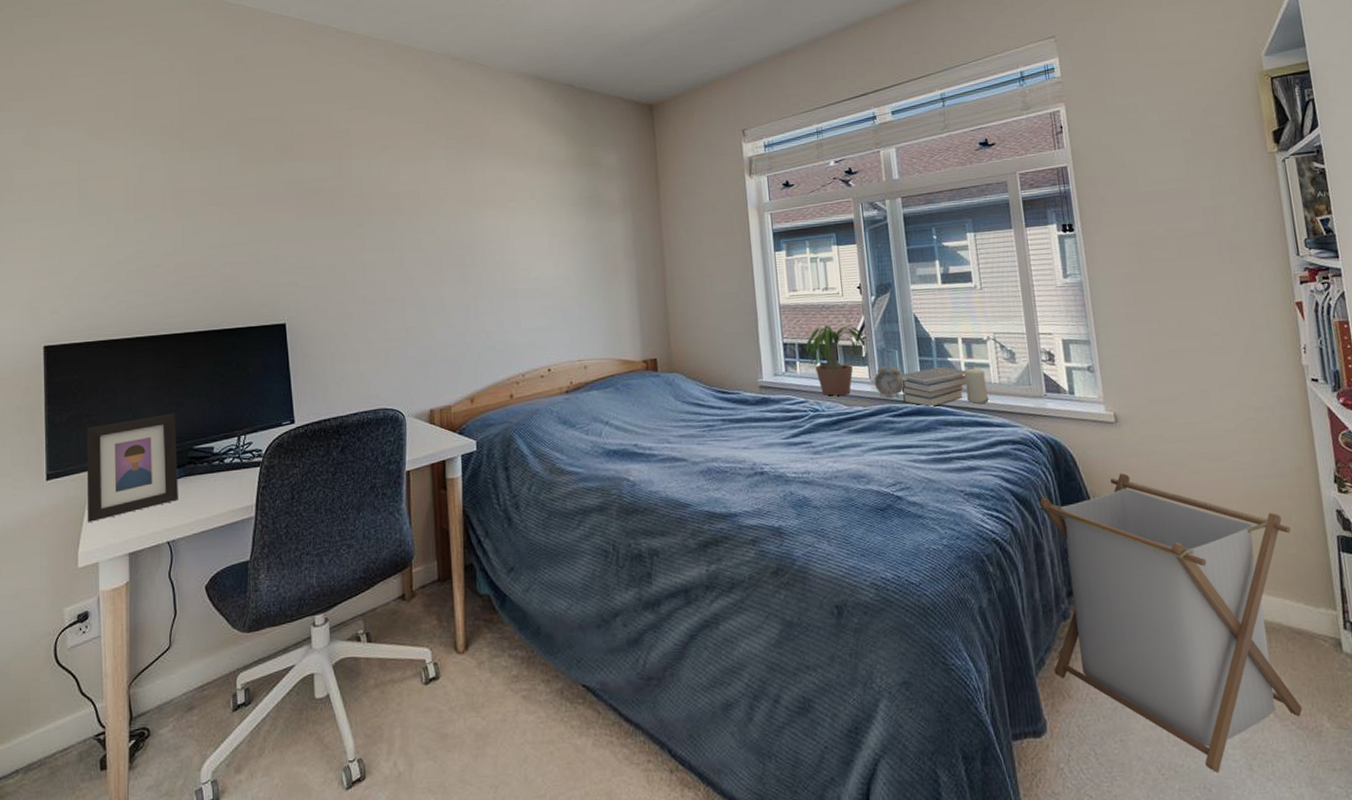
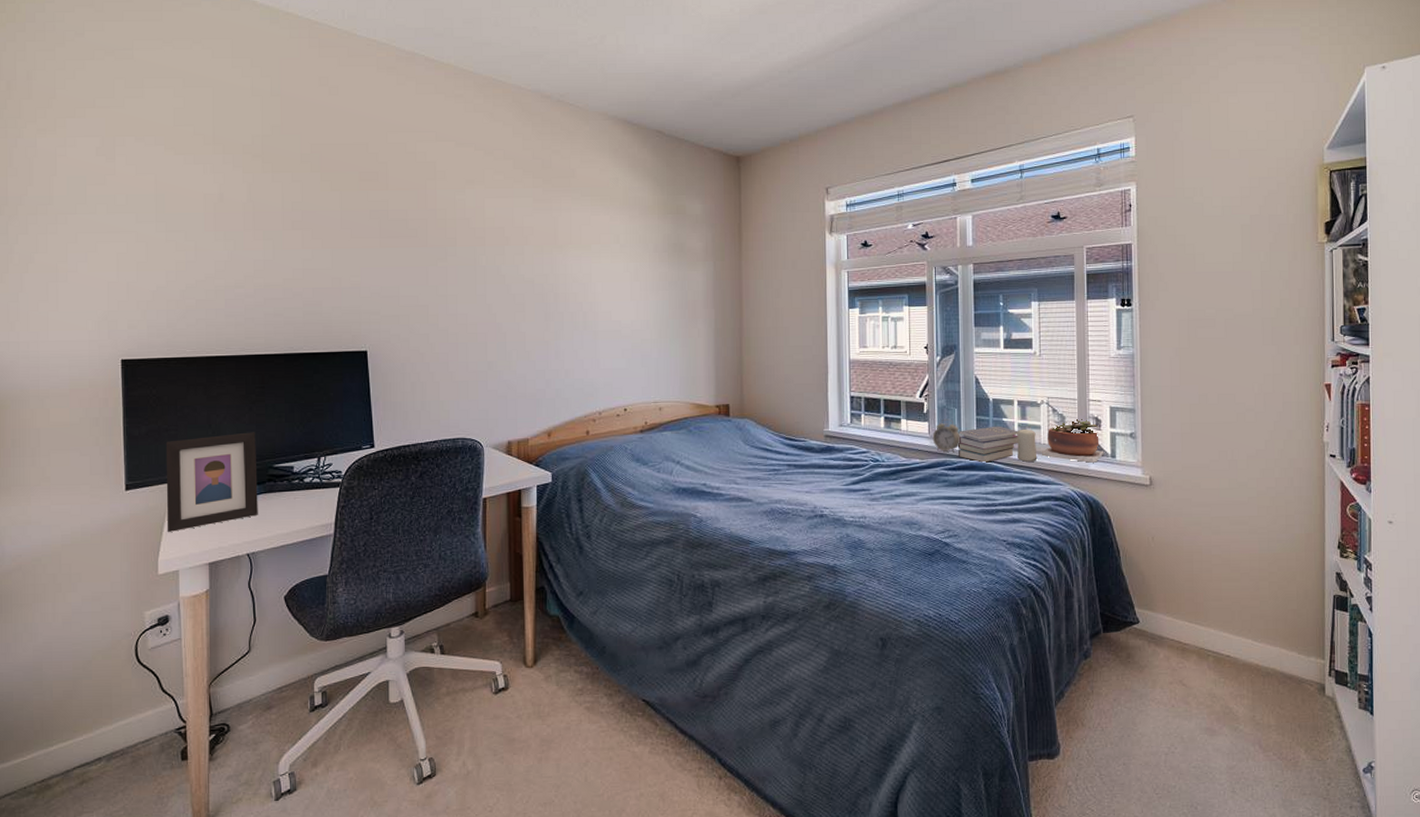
potted plant: present [802,325,869,396] -> none [867,381,930,448]
succulent plant: none [993,352,1062,401] -> present [1042,418,1104,463]
laundry basket: present [1036,473,1303,773] -> none [1071,531,1294,794]

